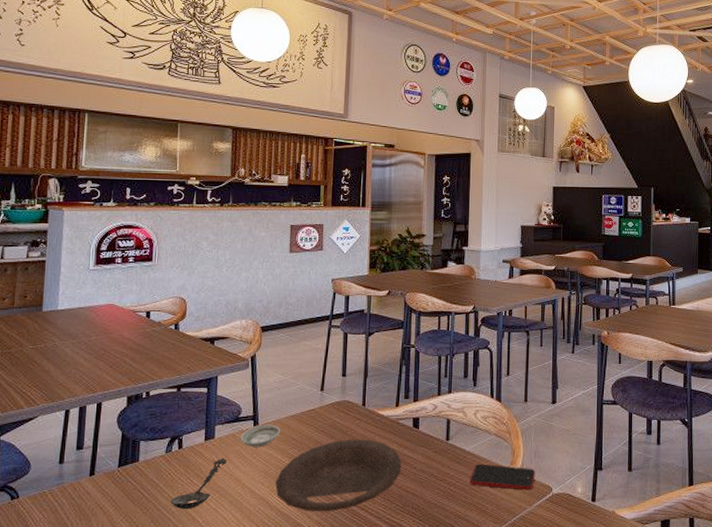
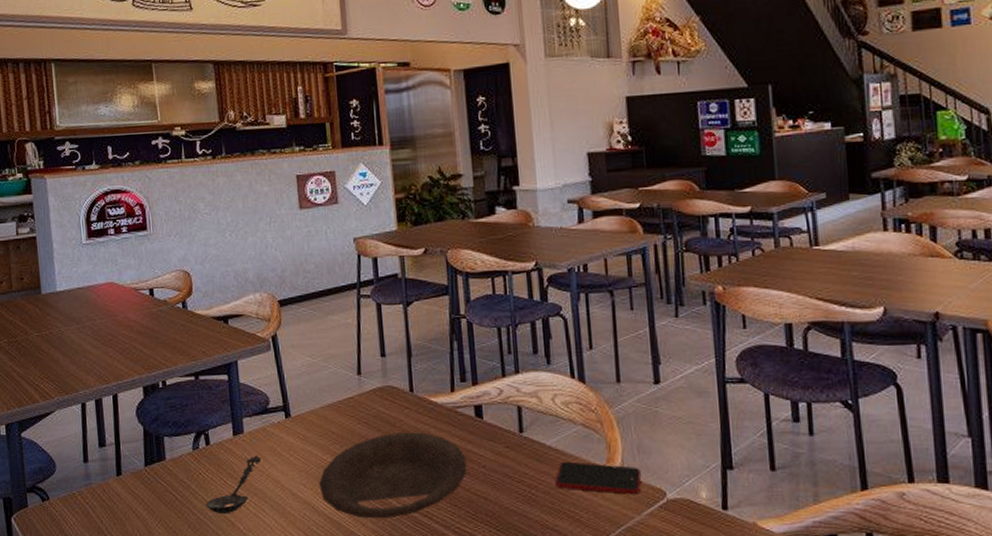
saucer: present [240,424,281,448] -> none [272,415,317,444]

